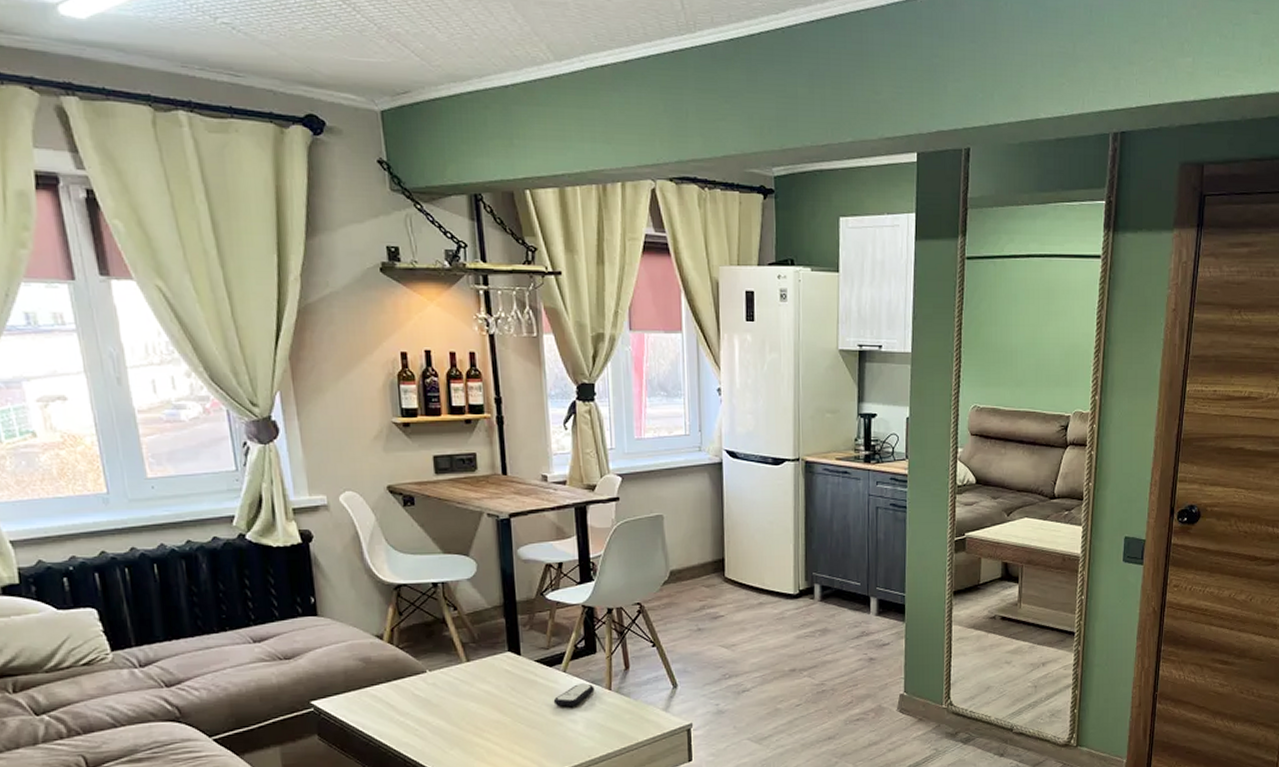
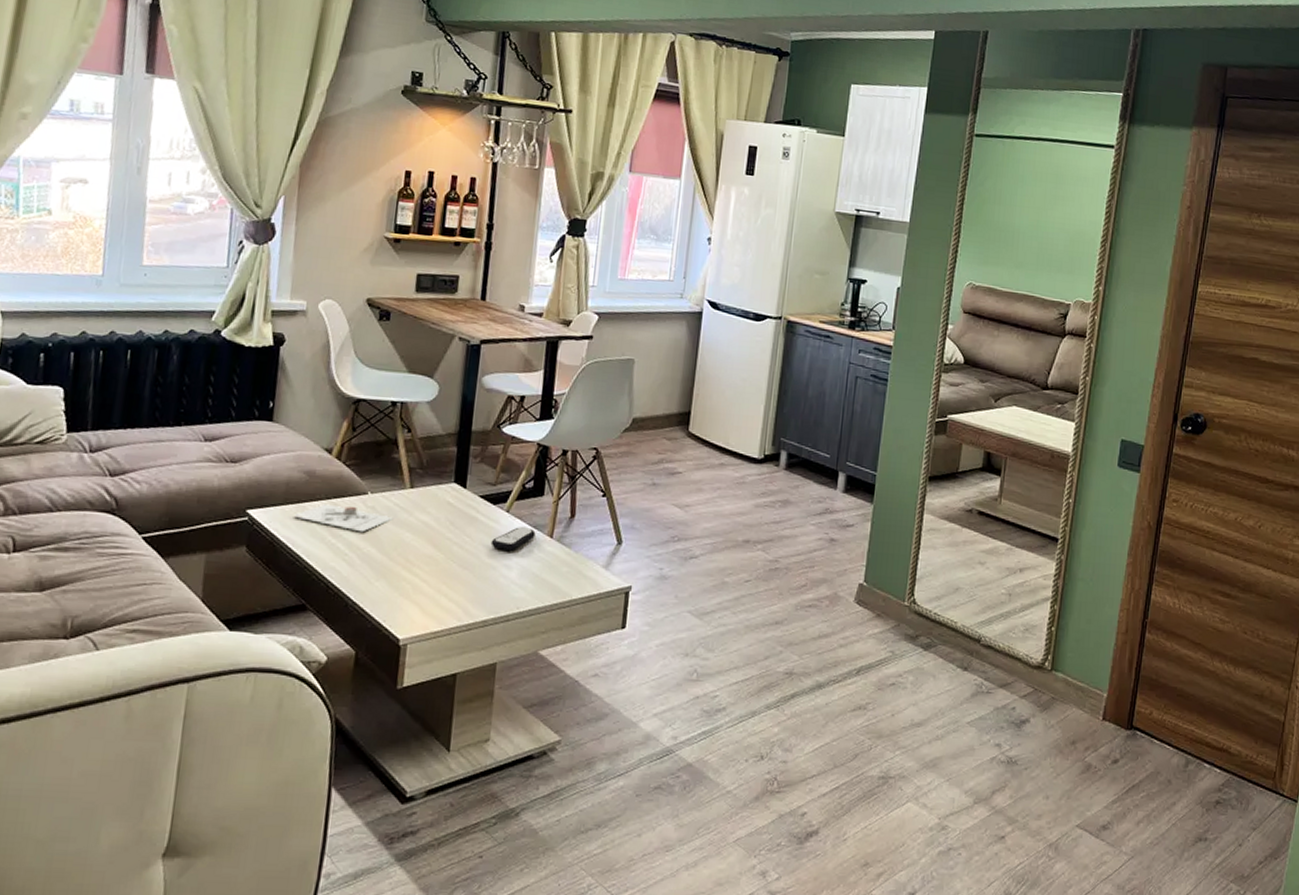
architectural model: none [357,686,456,708] -> present [293,504,393,533]

